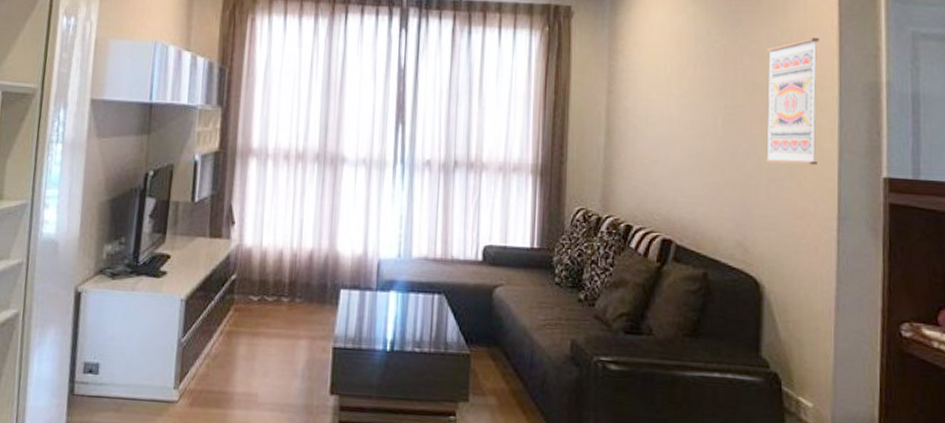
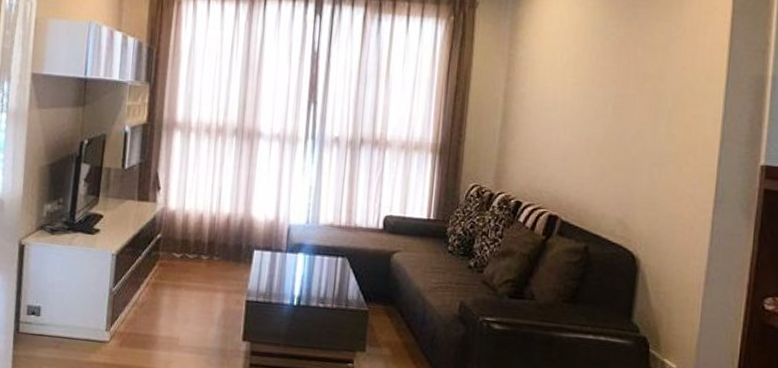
wall art: present [765,38,819,166] -> none [650,32,711,152]

